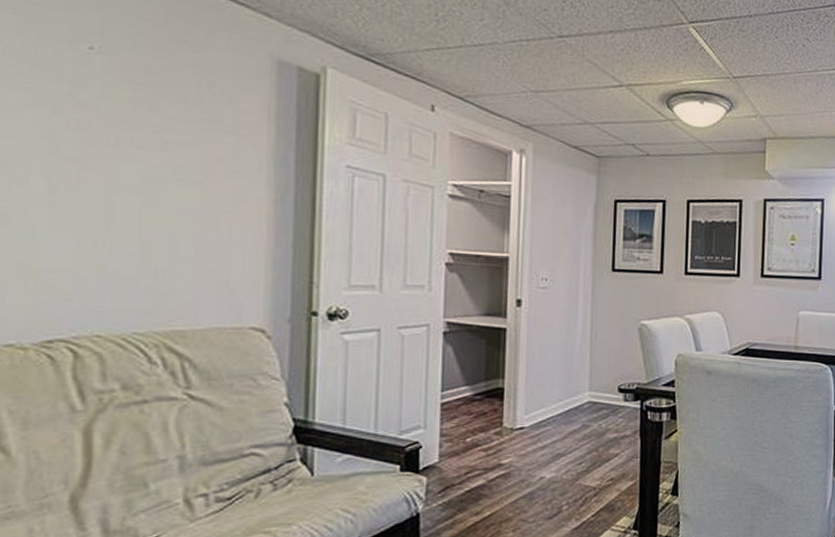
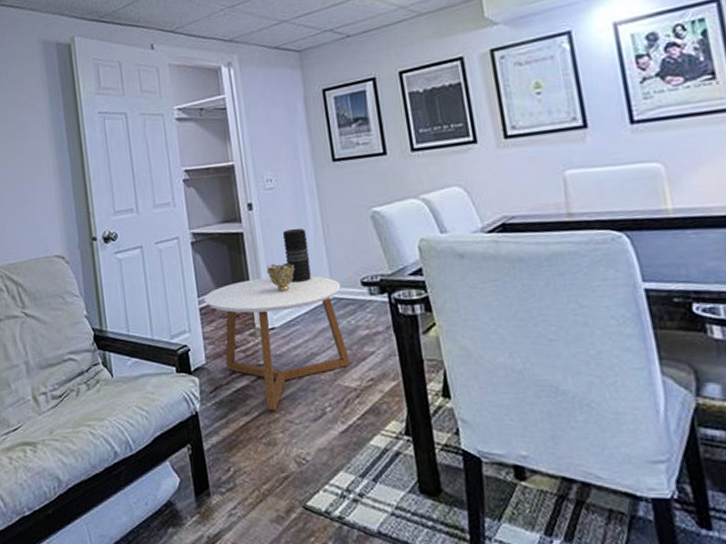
coffee table: none [448,376,598,511] -> present [203,275,350,411]
decorative bowl: none [525,364,556,392] -> present [266,263,295,292]
vase: none [547,331,574,384] -> present [282,229,311,283]

